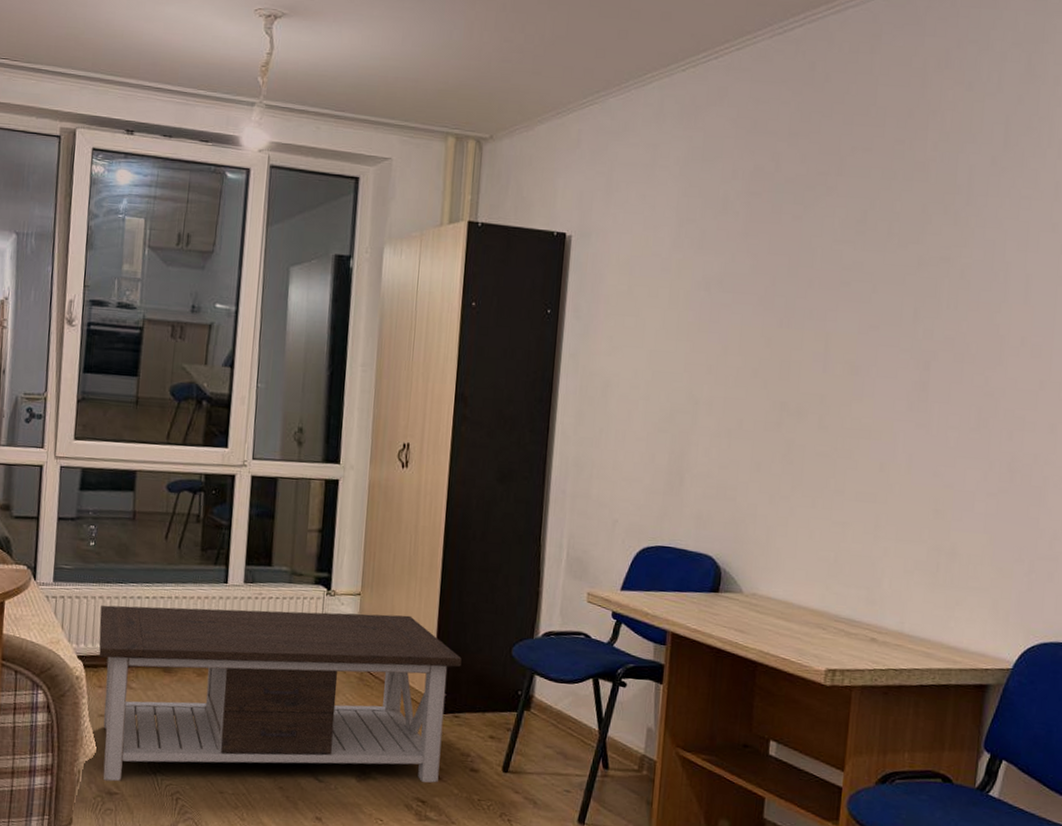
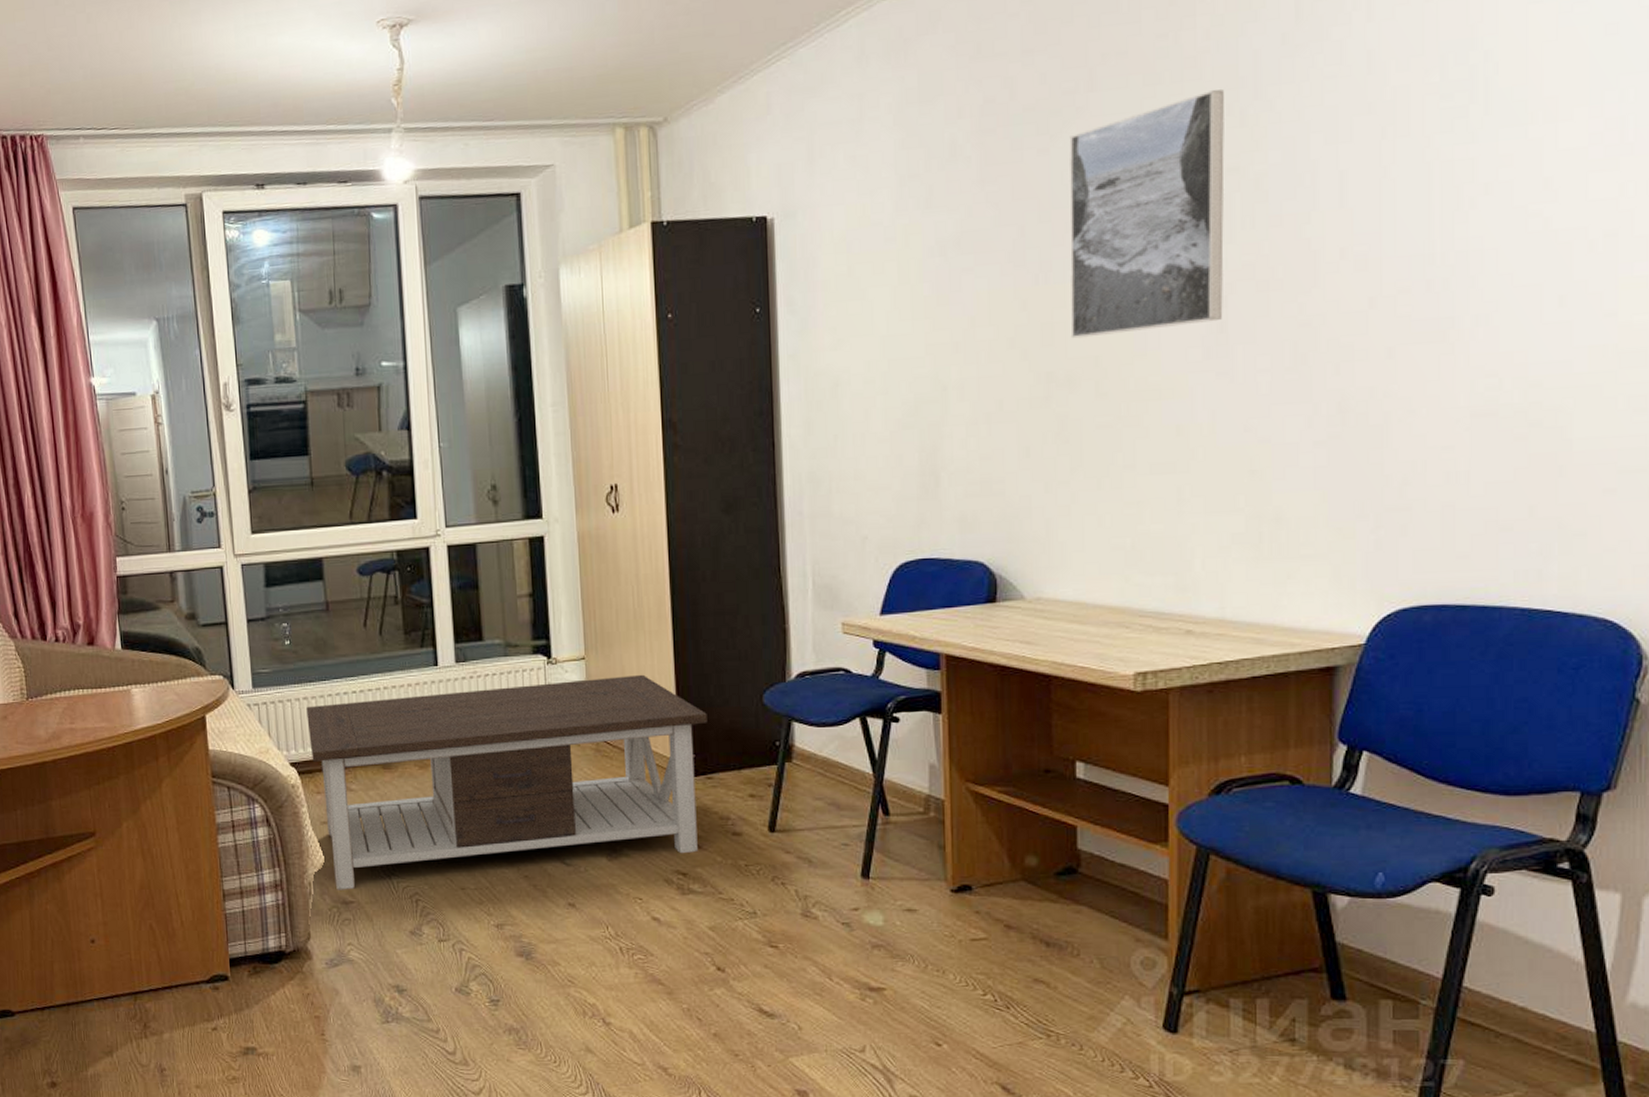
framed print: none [803,192,944,381] -> present [1069,89,1224,339]

